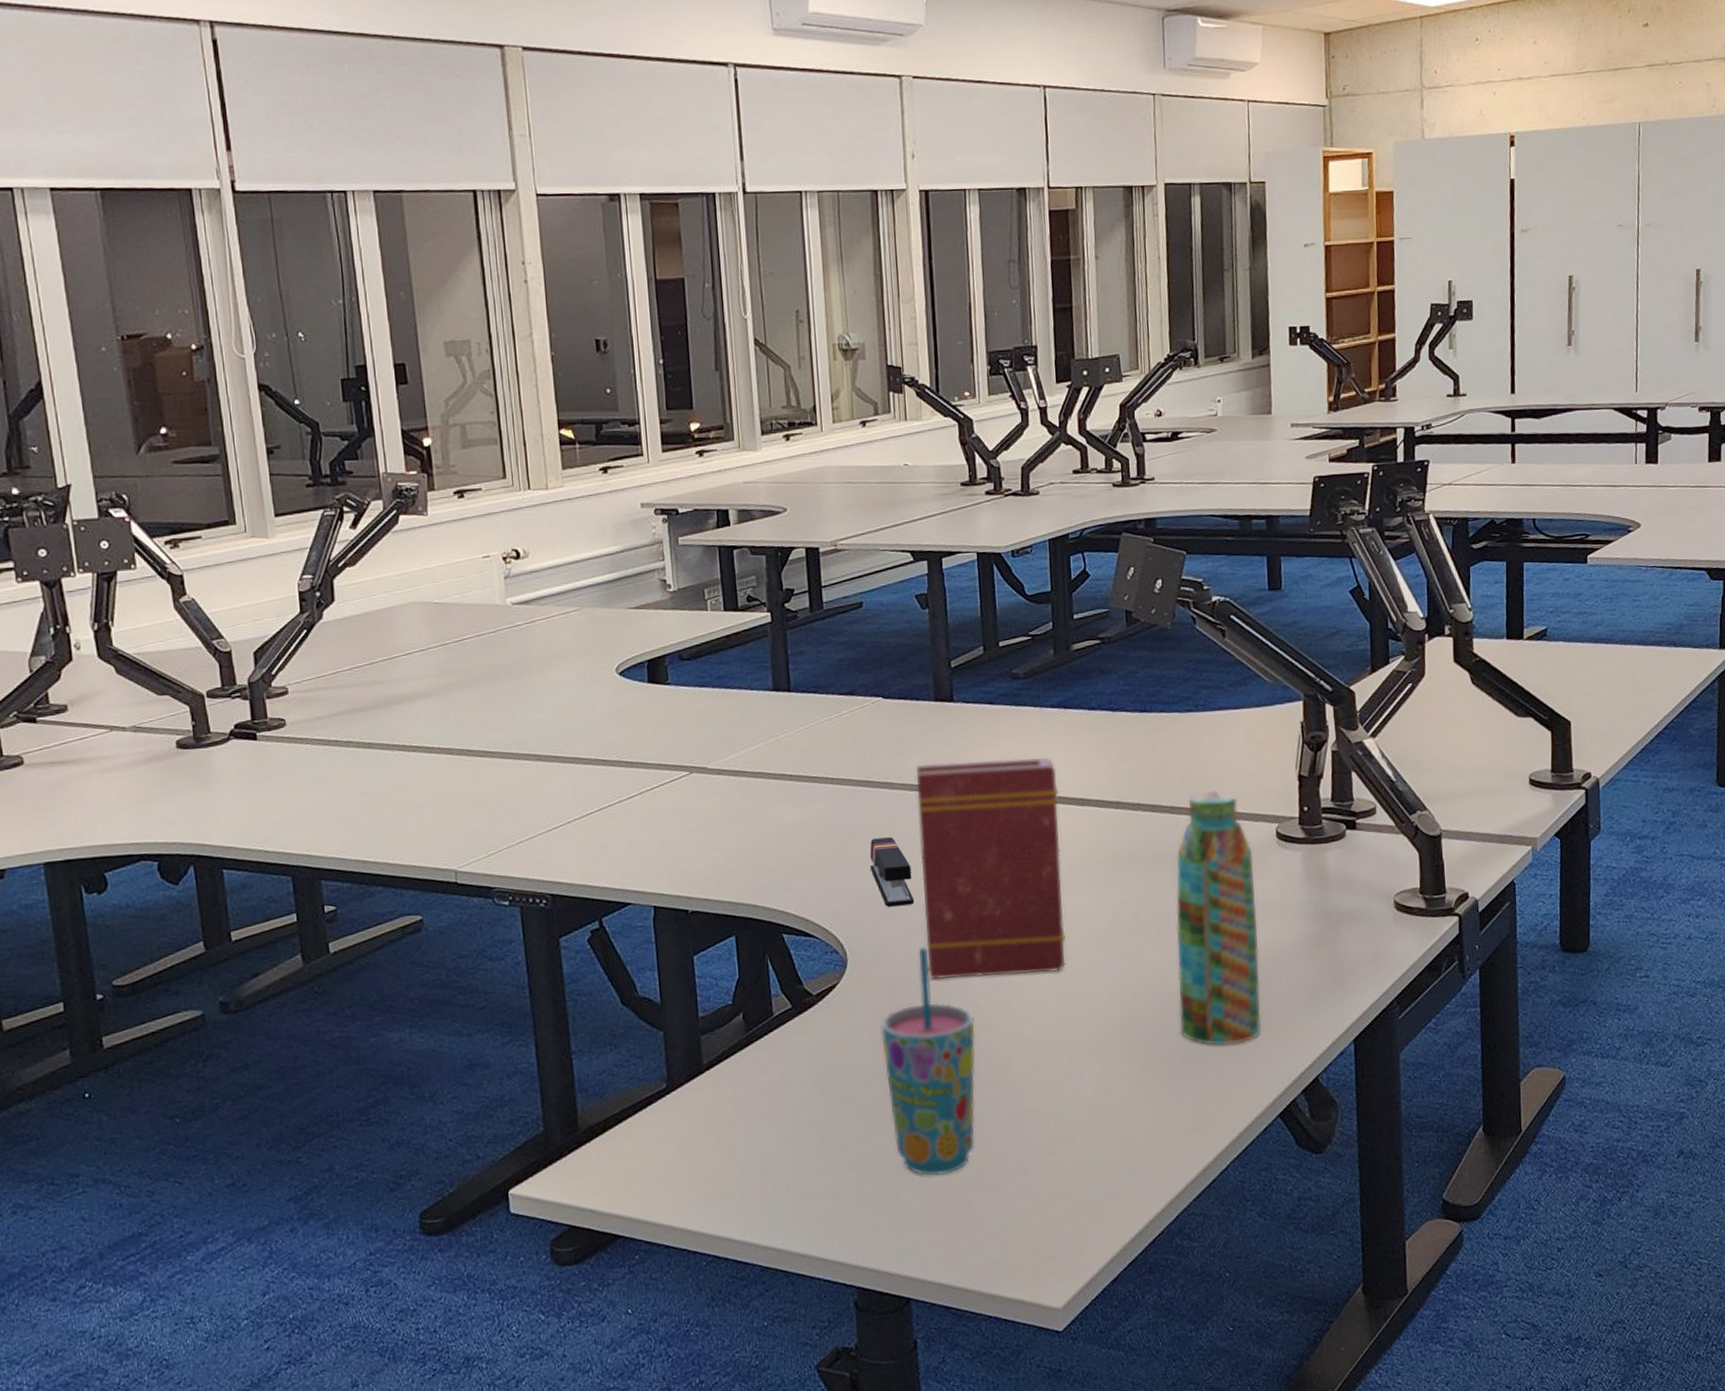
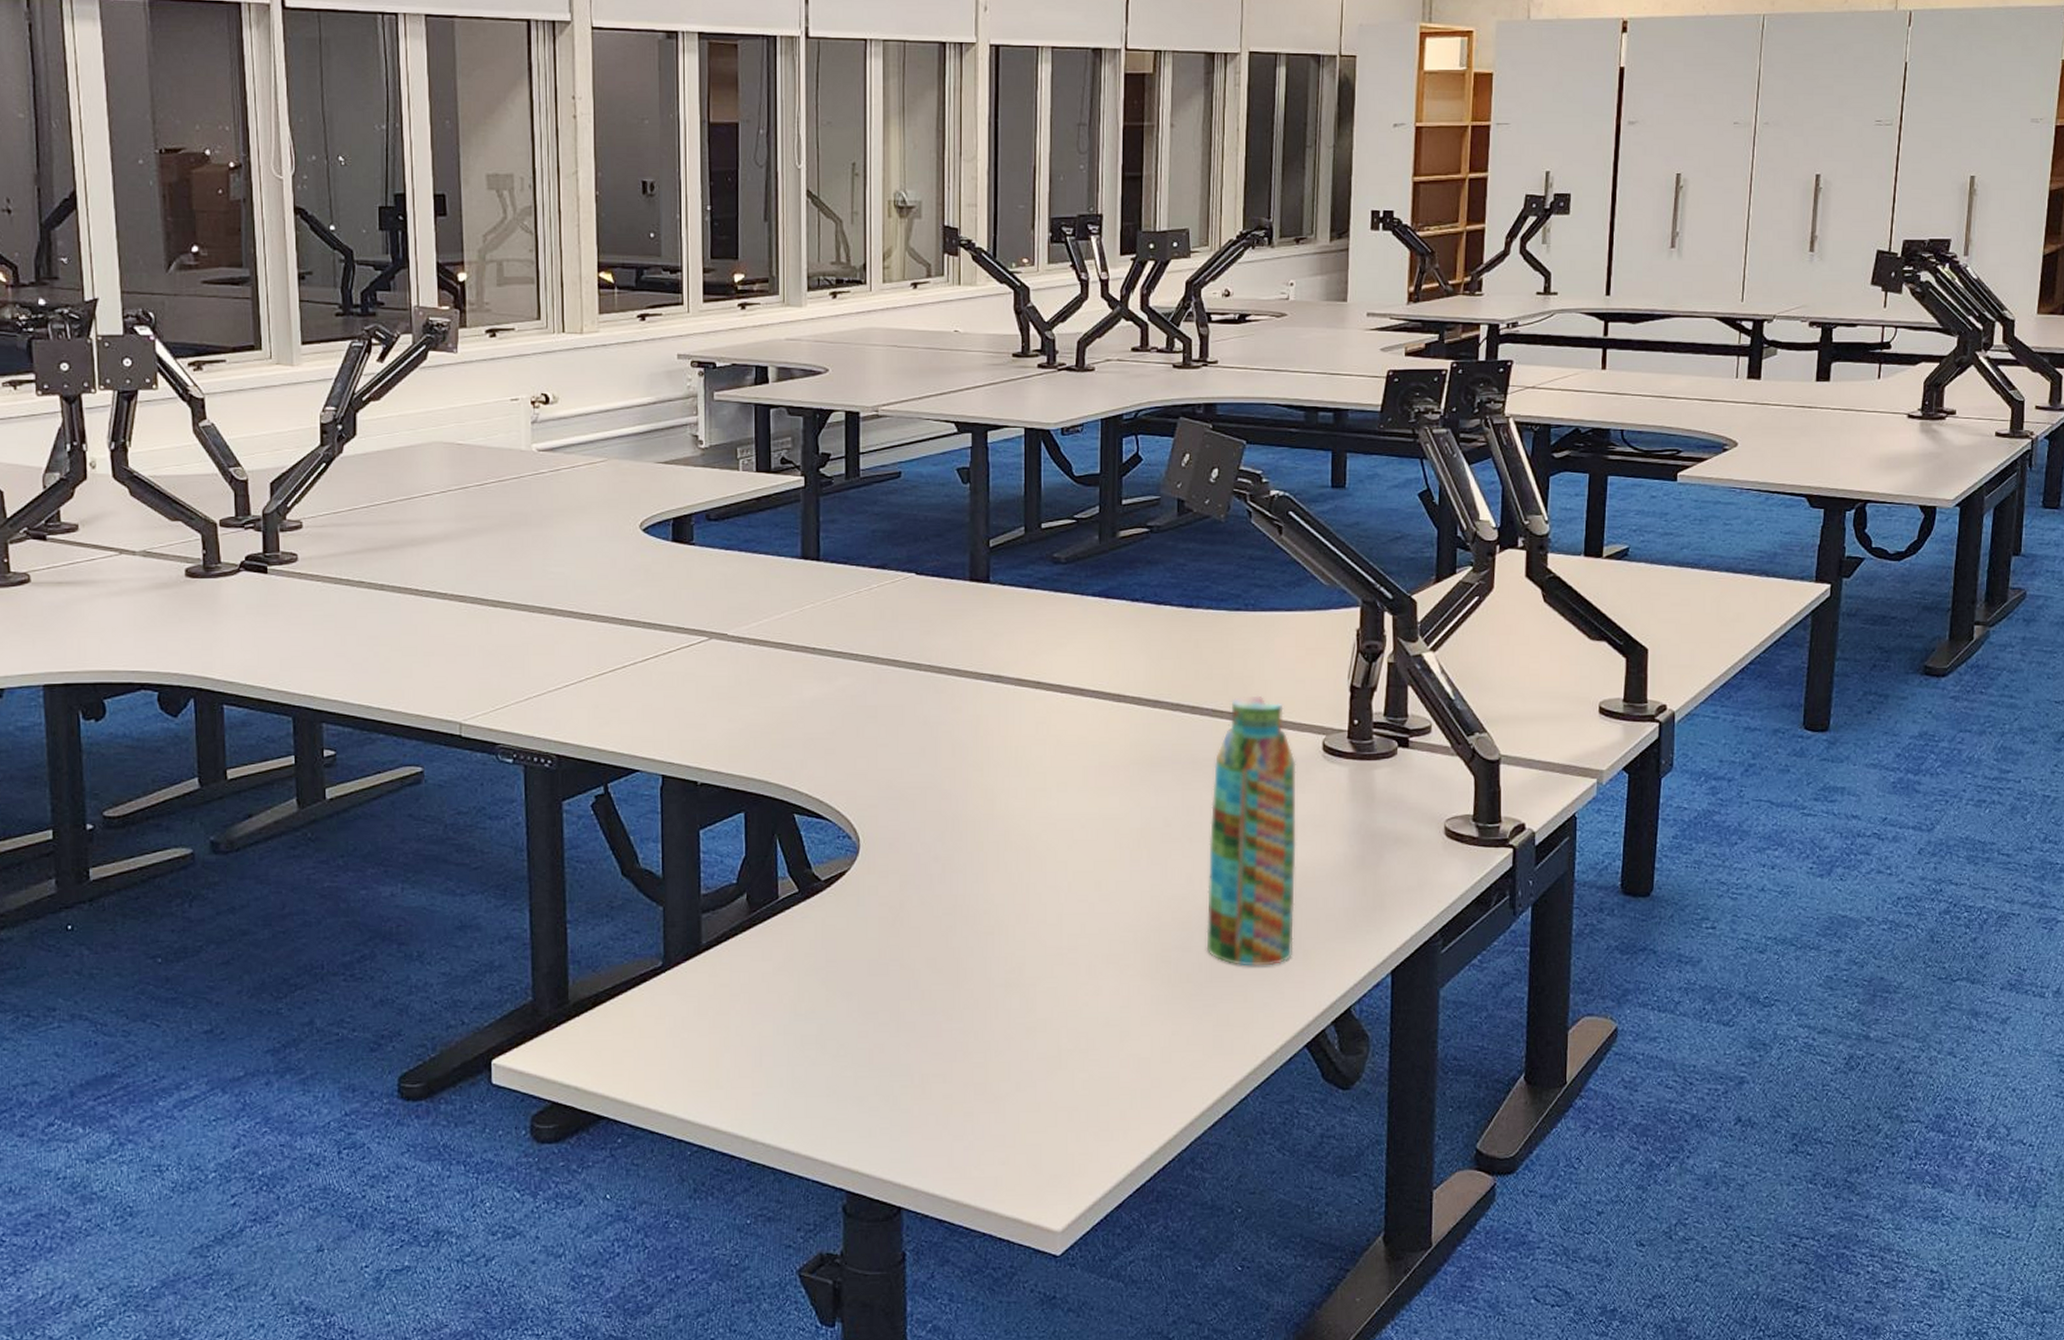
stapler: present [869,837,915,907] -> none [890,721,935,794]
cup: present [881,946,976,1176] -> none [890,838,989,1080]
book: present [916,757,1066,981] -> none [943,646,1094,876]

